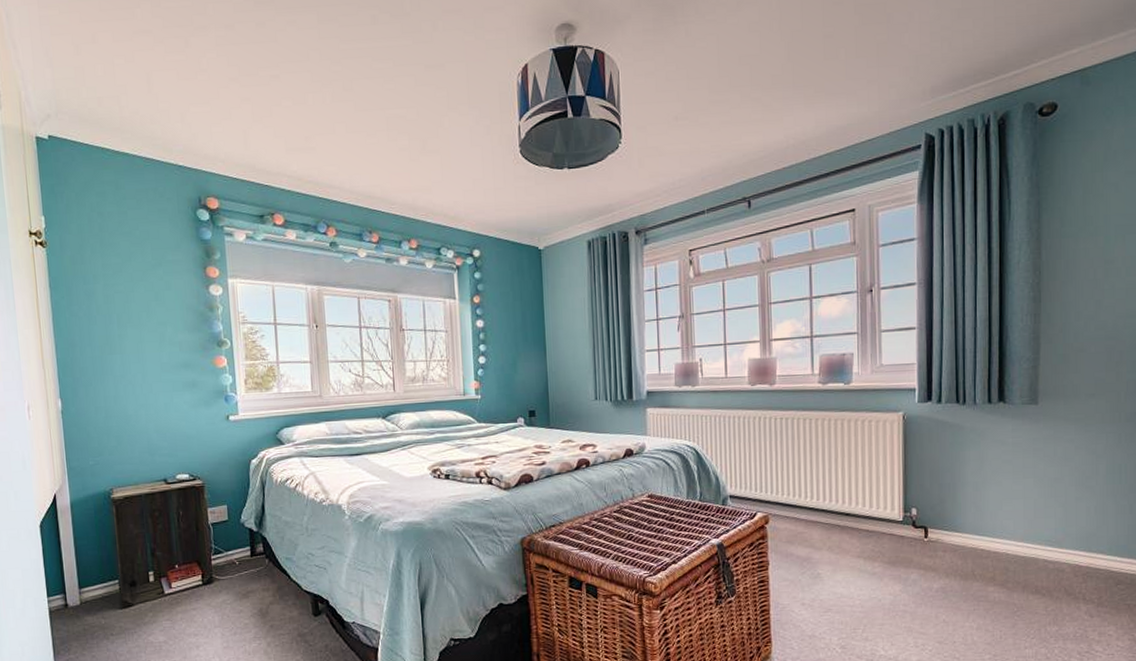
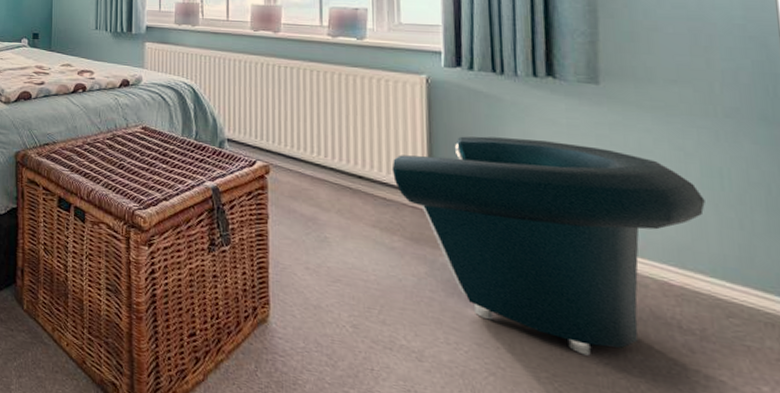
armchair: none [873,459,1108,635] -> present [391,136,705,356]

